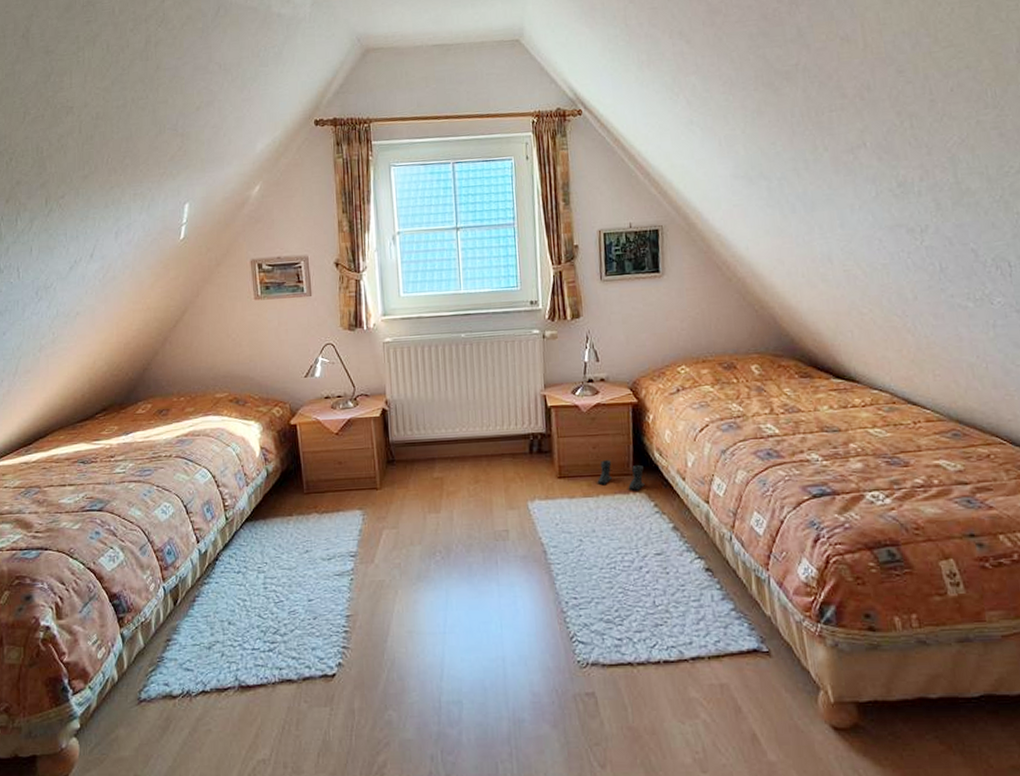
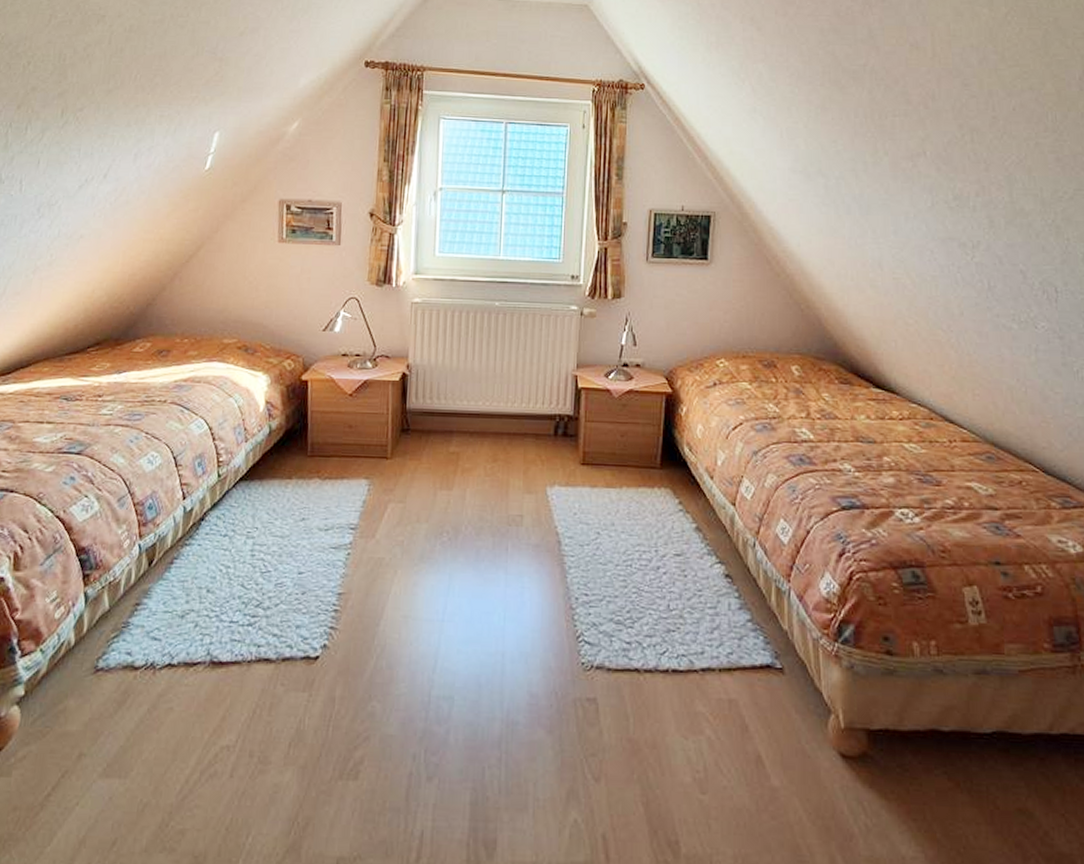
boots: present [597,460,645,491] -> none [621,450,671,486]

